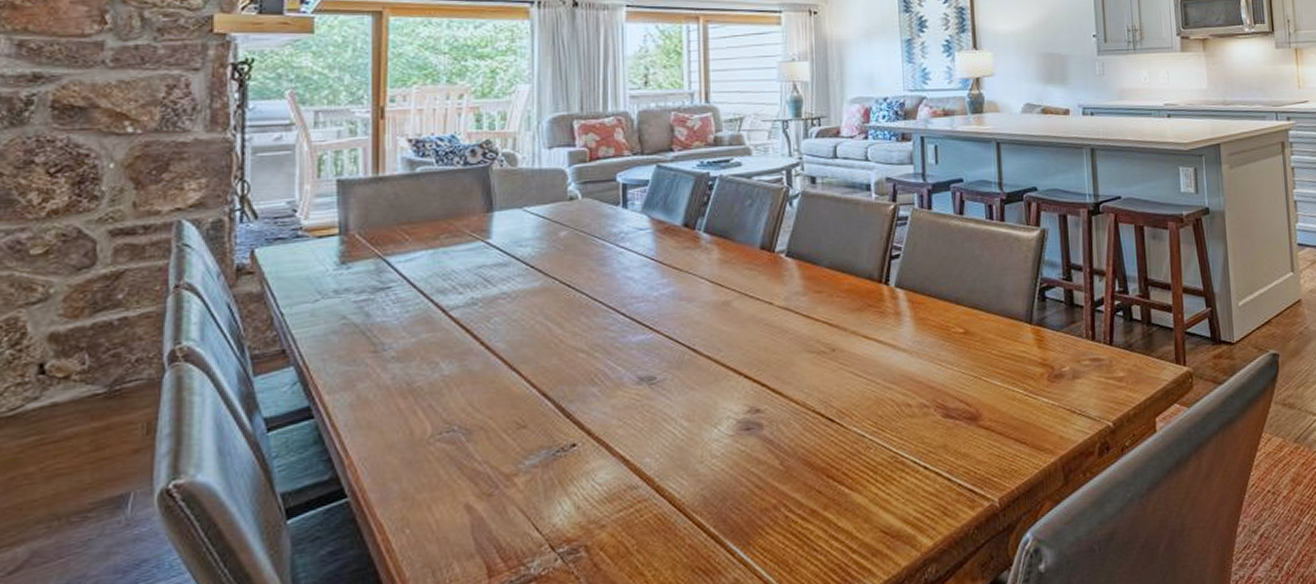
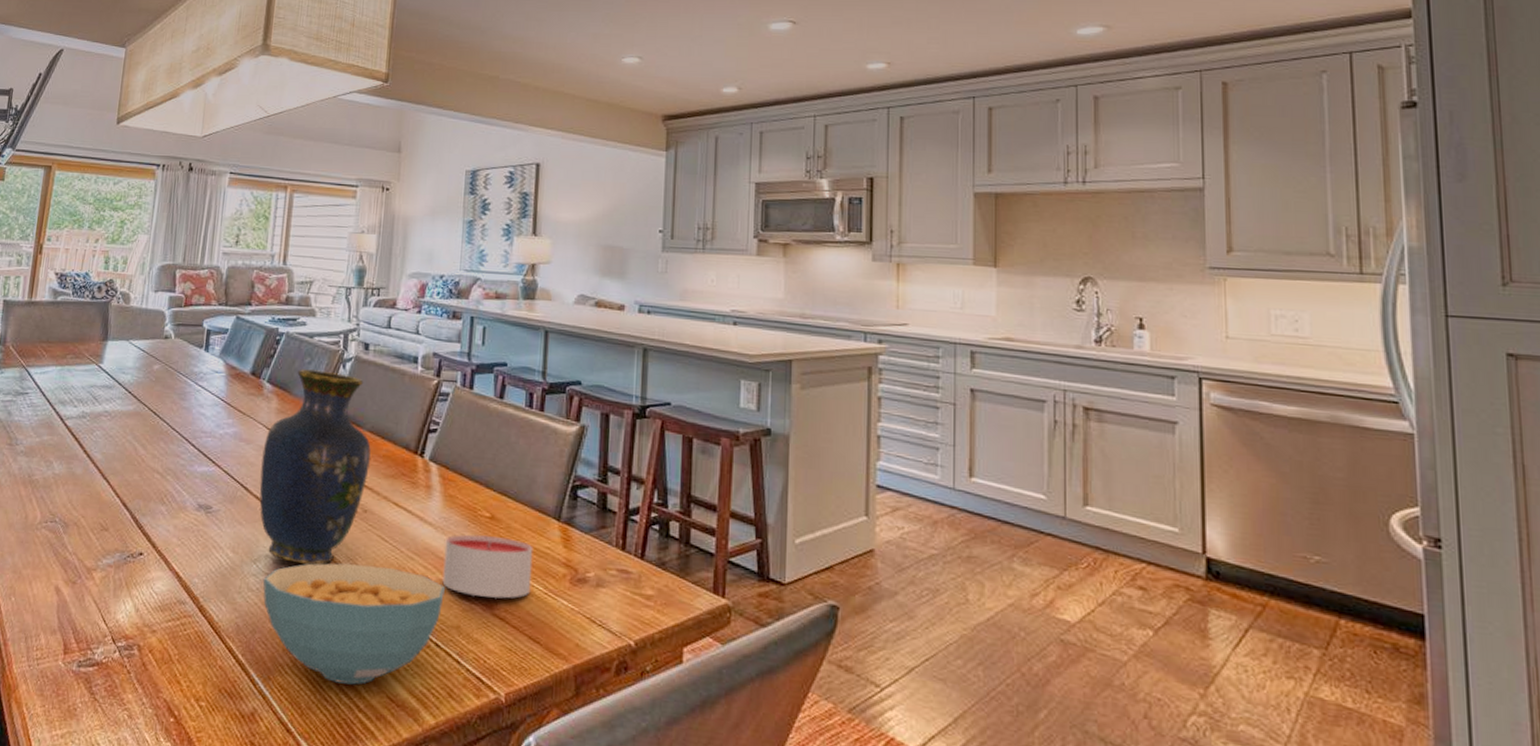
vase: none [709,211,832,419] -> present [259,369,371,566]
cereal bowl: none [727,401,927,531] -> present [263,563,445,685]
candle: none [921,349,1012,413] -> present [442,534,533,599]

